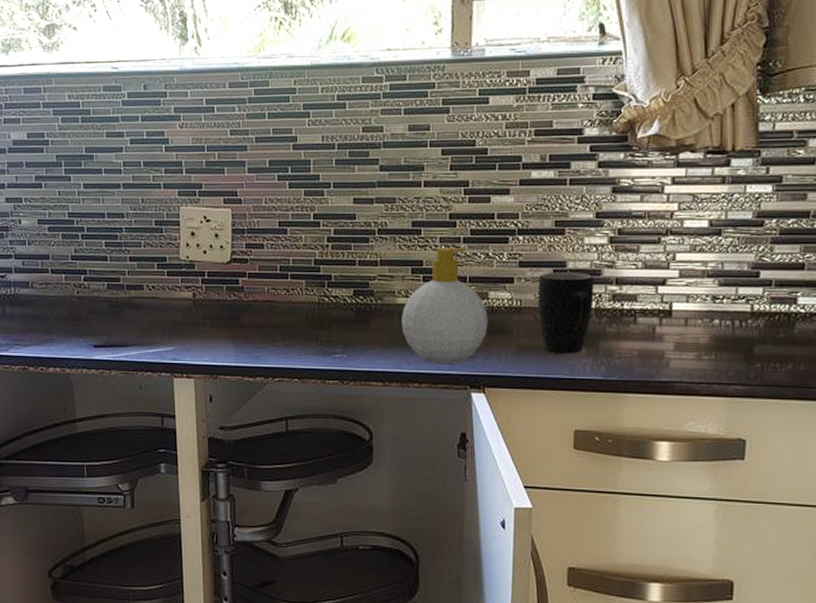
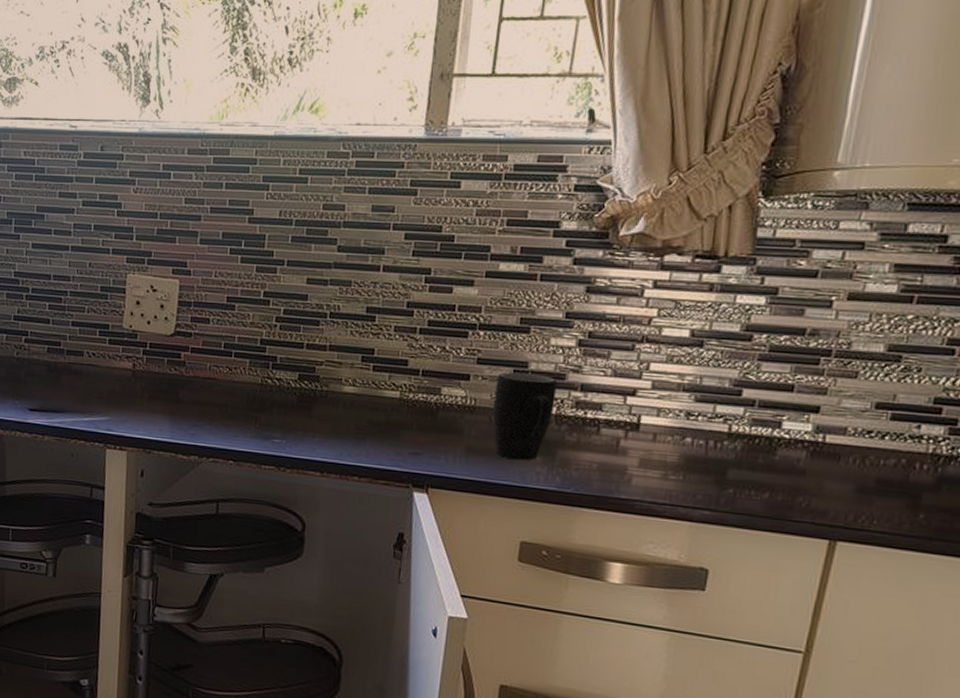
soap bottle: present [402,248,488,363] -> none [346,337,439,459]

